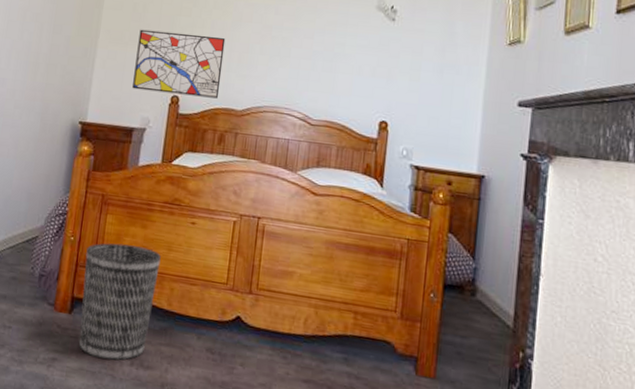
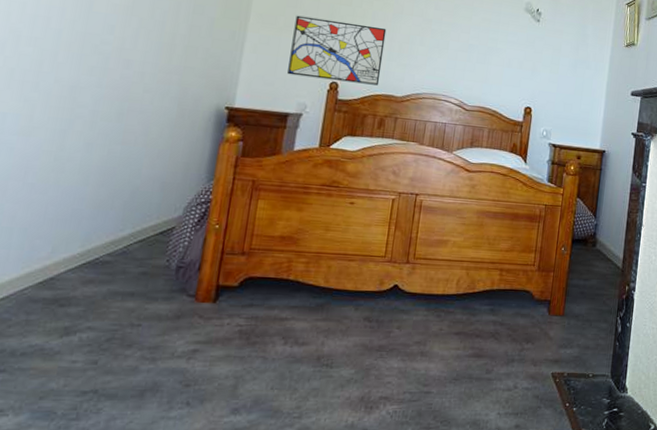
wastebasket: present [79,243,161,361] -> none [225,228,318,343]

